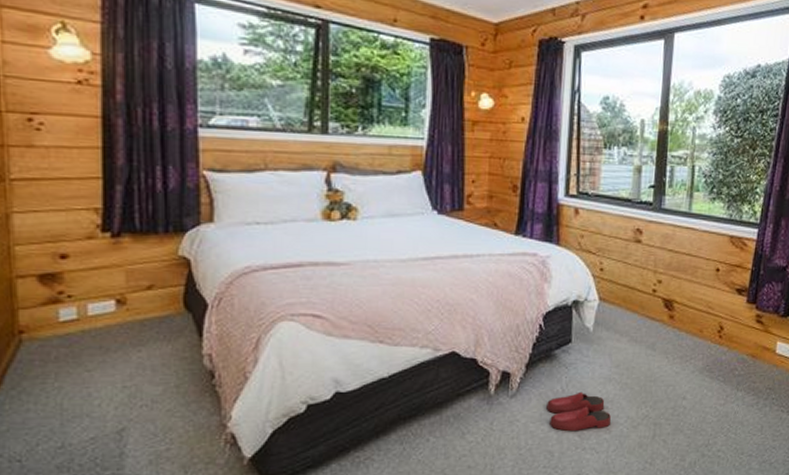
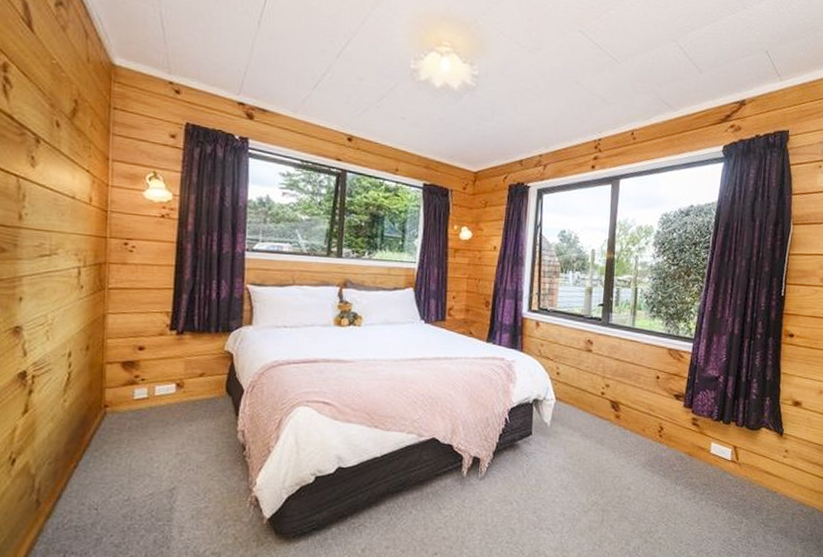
slippers: present [546,391,611,432] -> none [510,478,565,513]

